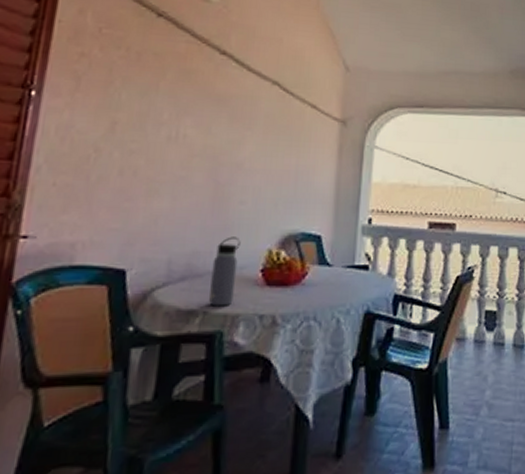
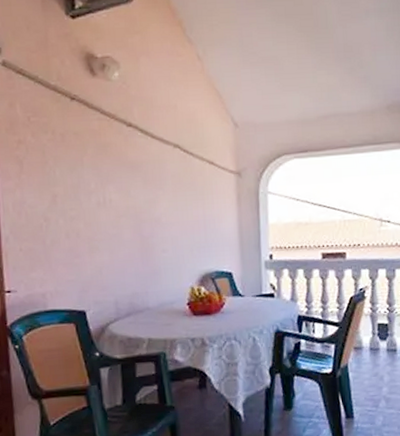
water bottle: present [208,236,241,306] -> none [149,279,169,334]

